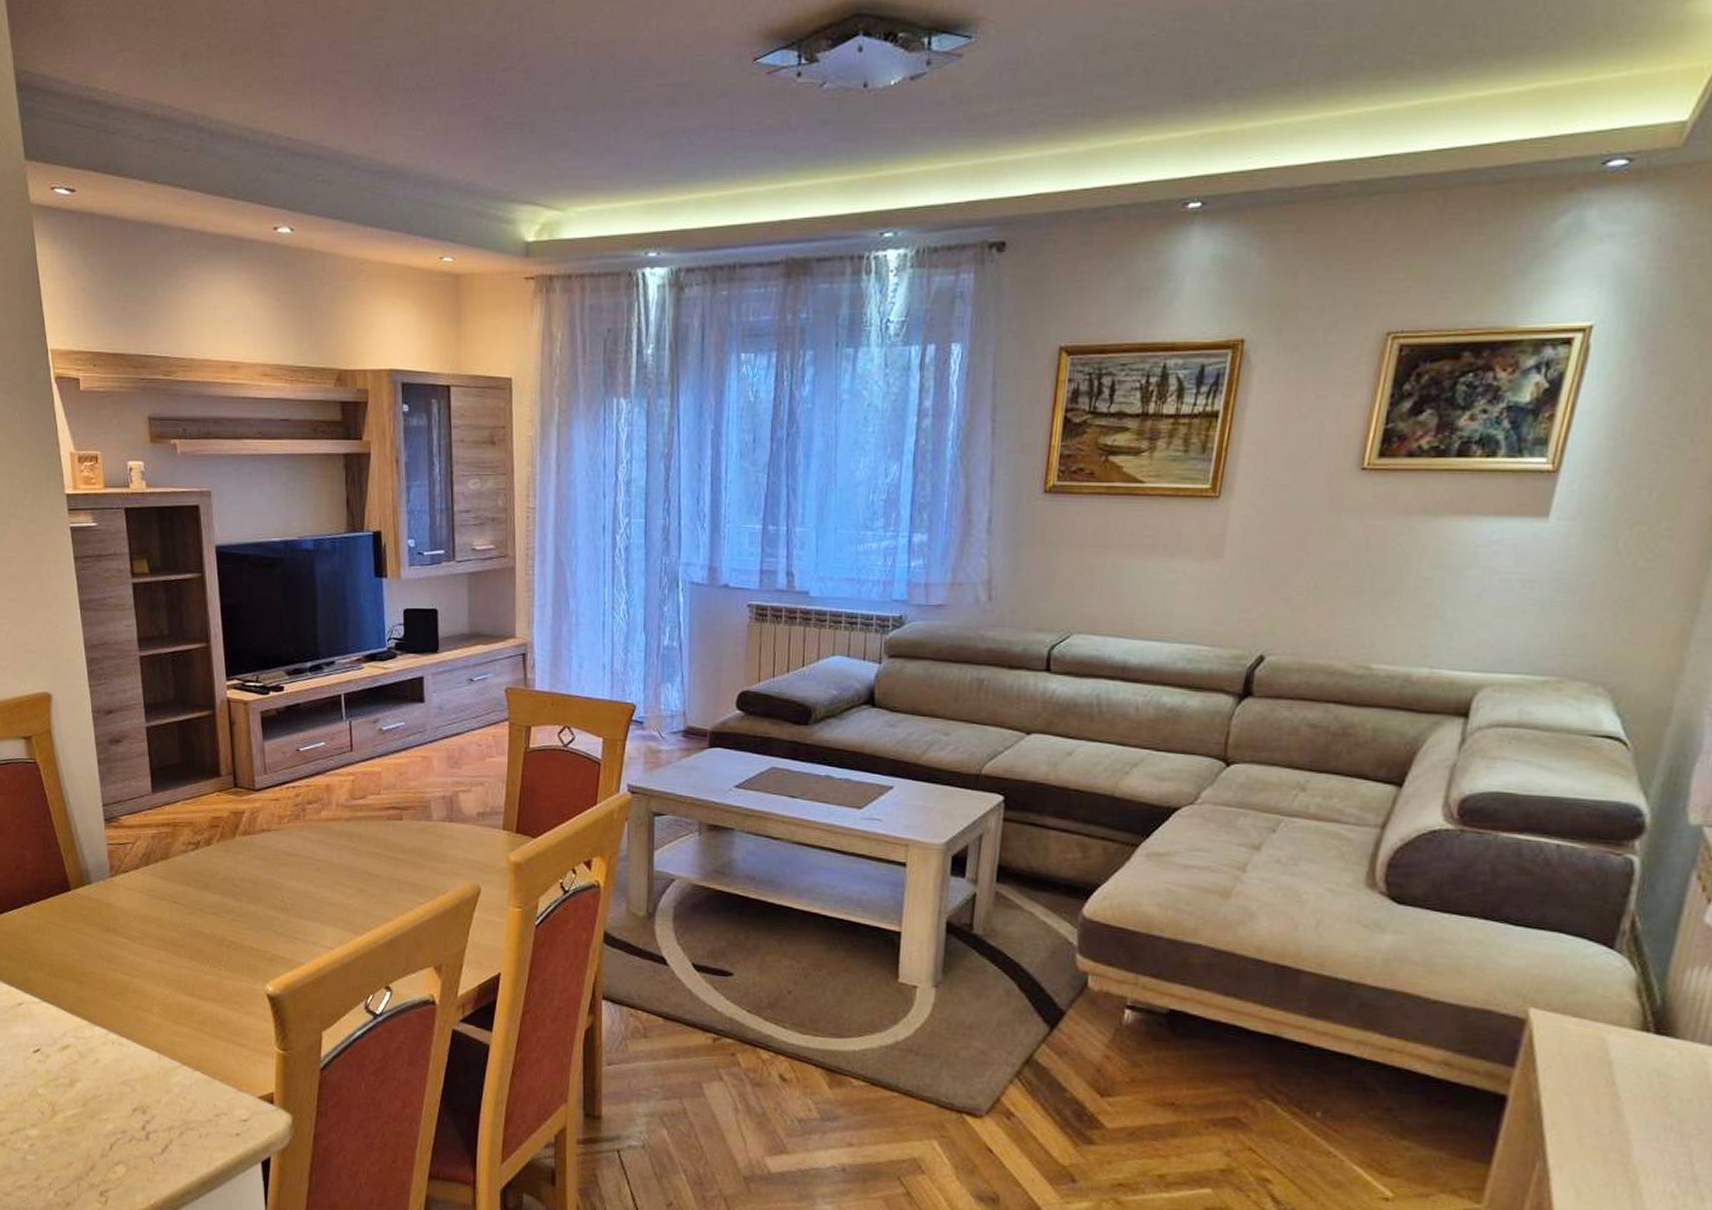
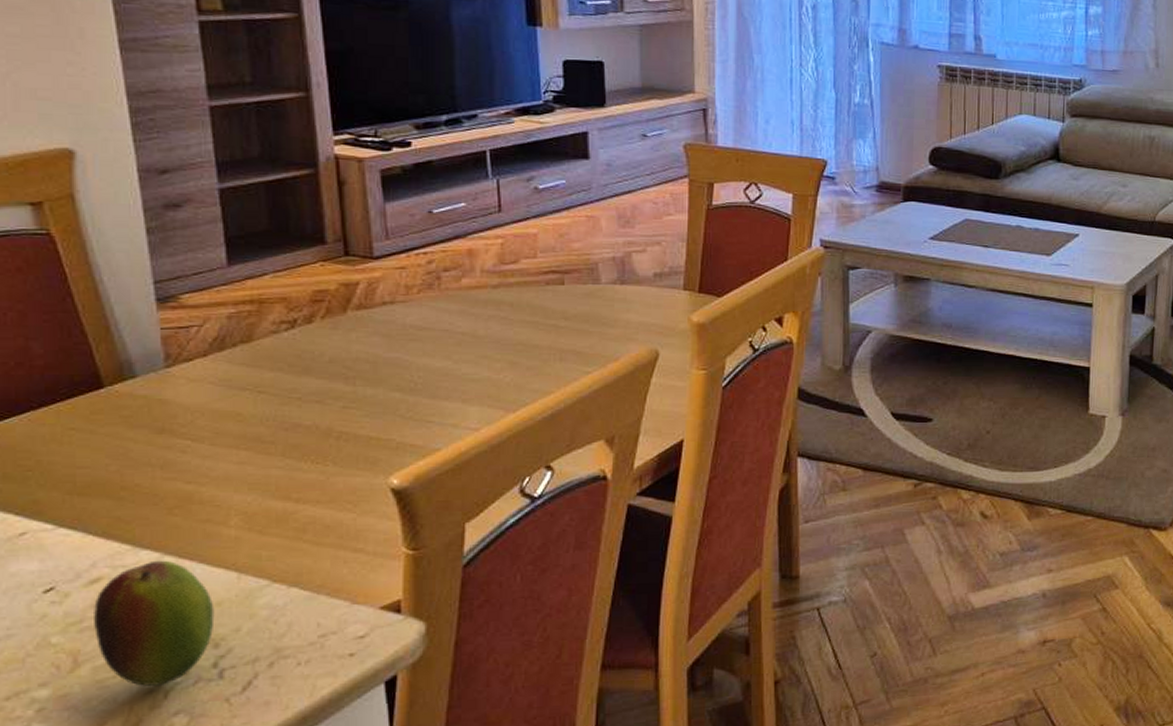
fruit: none [65,1036,143,1139] -> present [94,560,215,686]

